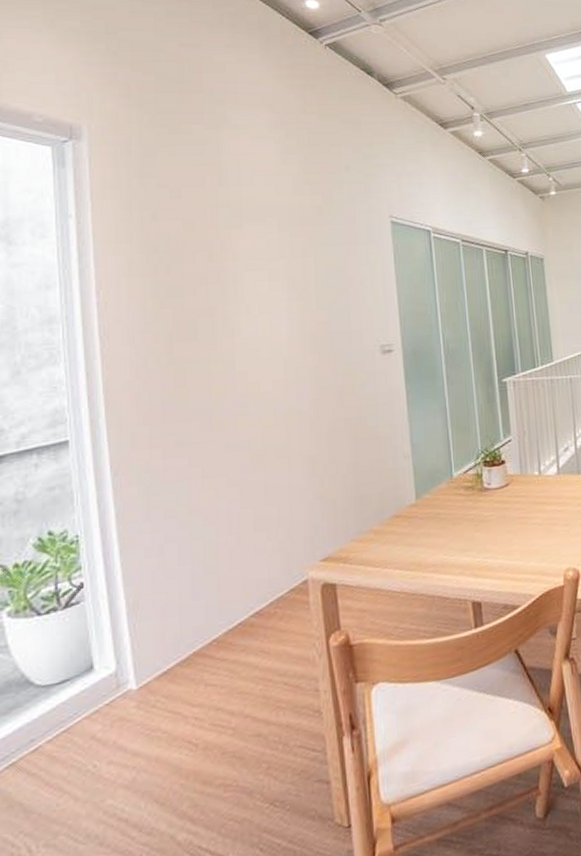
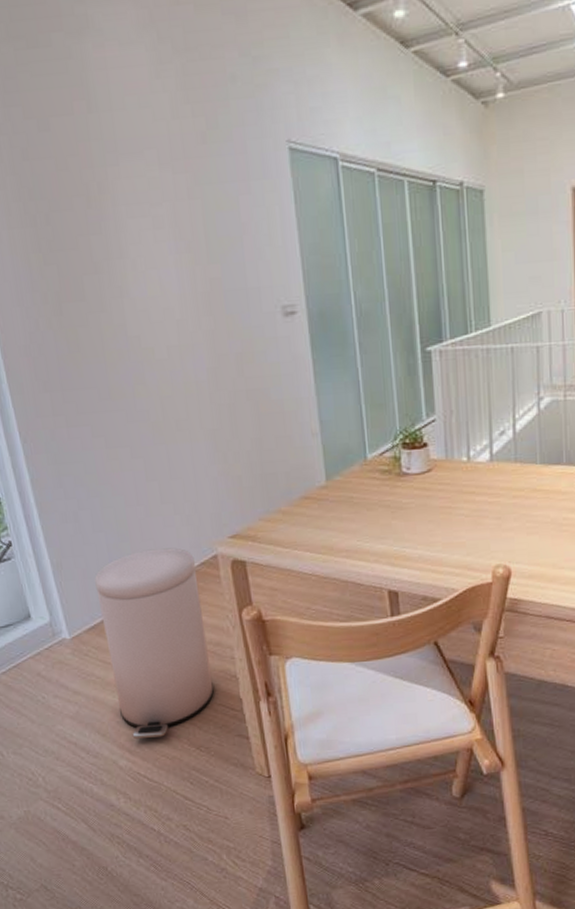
pedal bin: none [174,575,294,804] -> present [94,547,214,740]

